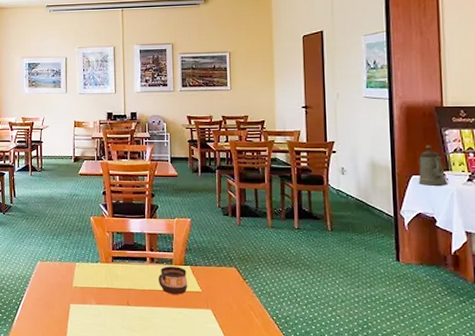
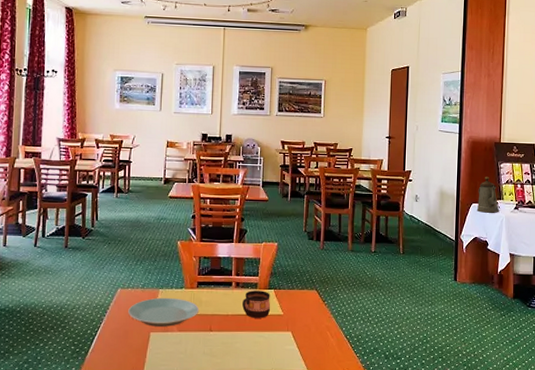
plate: none [48,270,116,299] -> present [128,297,200,327]

